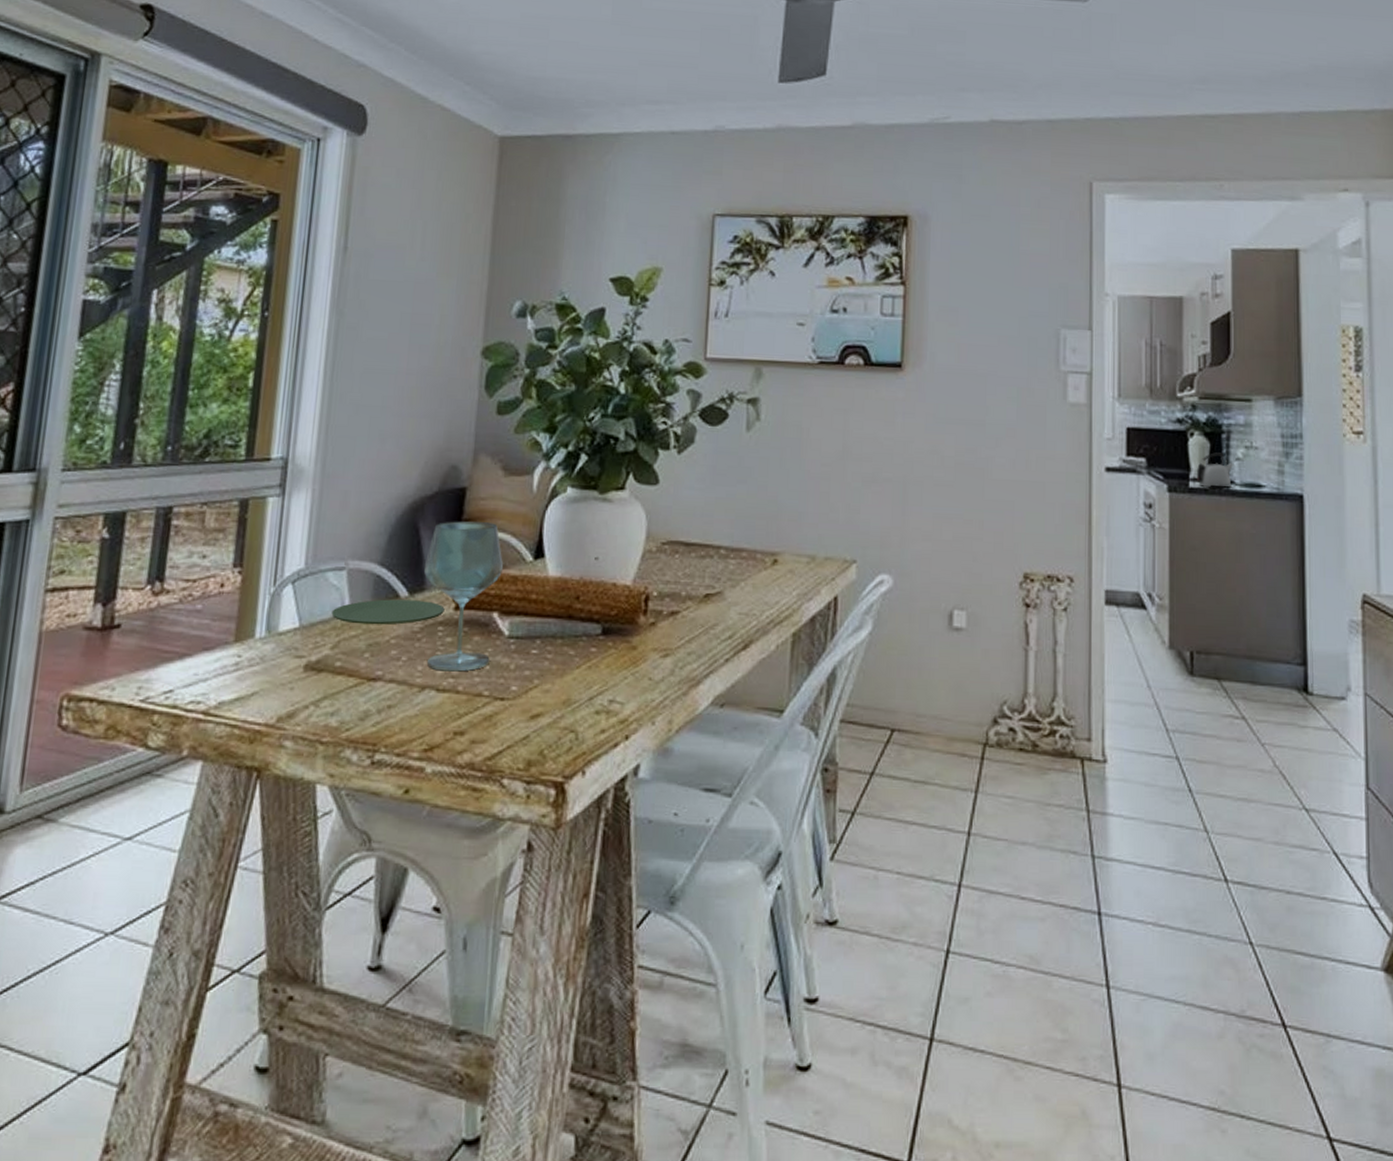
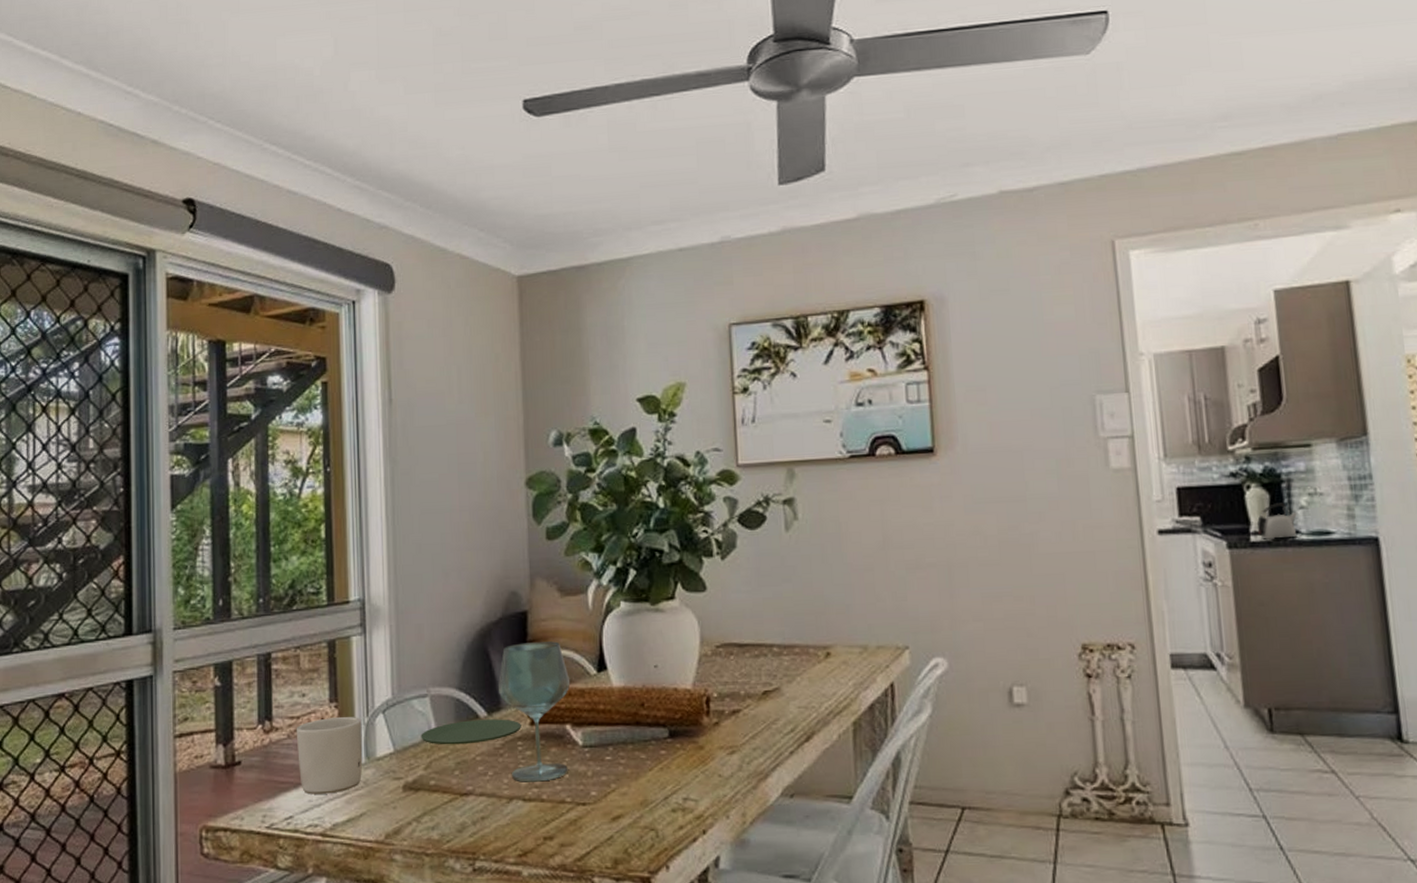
mug: none [186,583,267,668] -> present [296,716,363,795]

